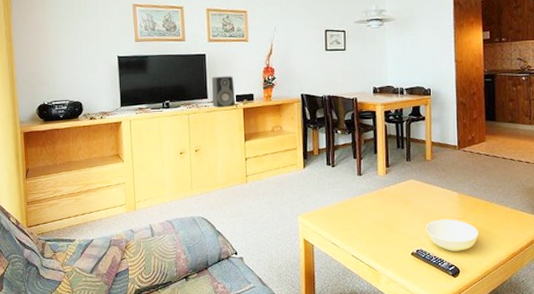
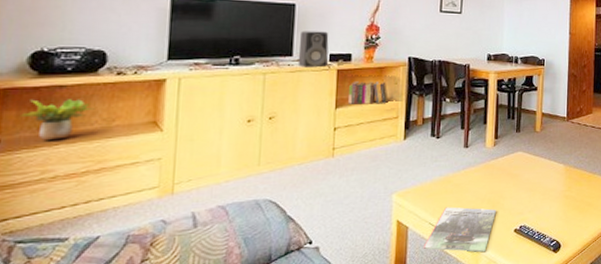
potted plant: none [38,139,80,169] -> present [21,99,95,140]
books: none [253,117,287,138] -> present [347,80,388,104]
magazine: none [328,229,393,272] -> present [423,207,497,253]
bowl: present [425,219,479,251] -> none [530,192,581,226]

